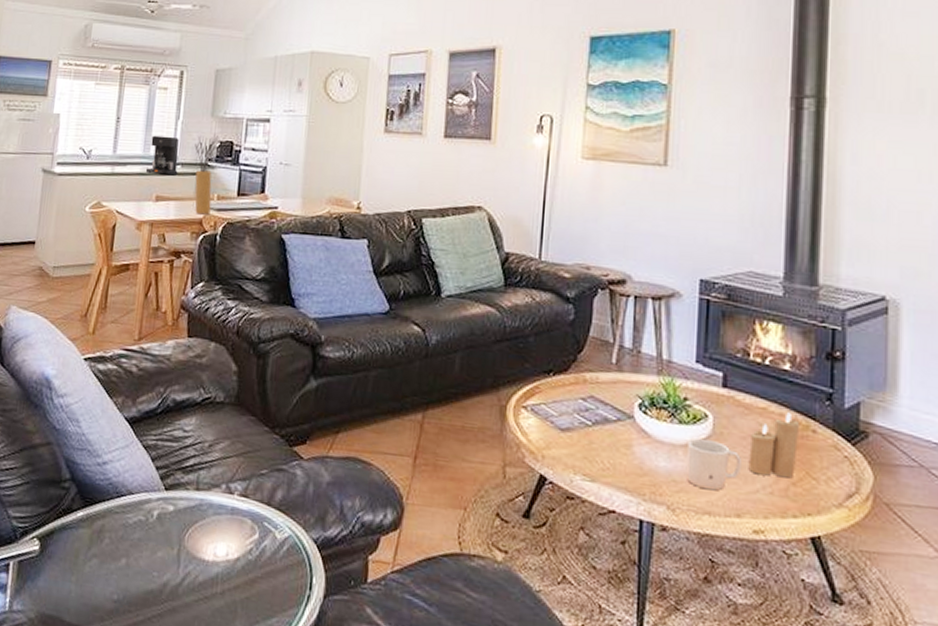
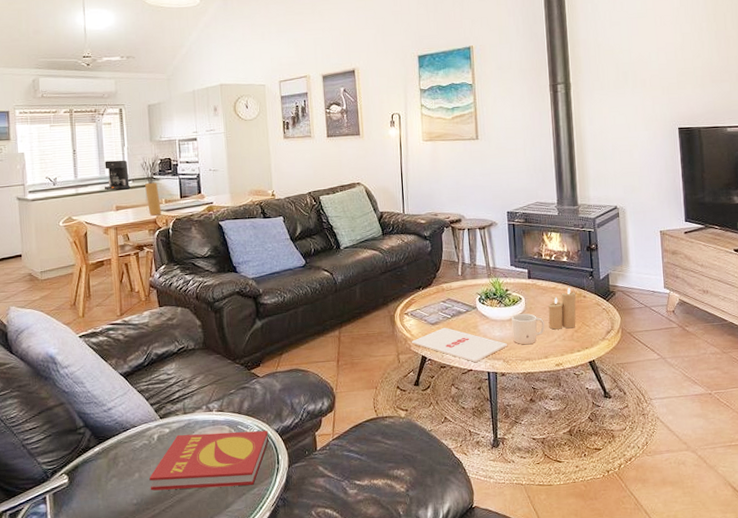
book: none [137,517,303,612] -> present [149,430,268,491]
magazine: none [526,437,678,502] -> present [411,327,508,363]

